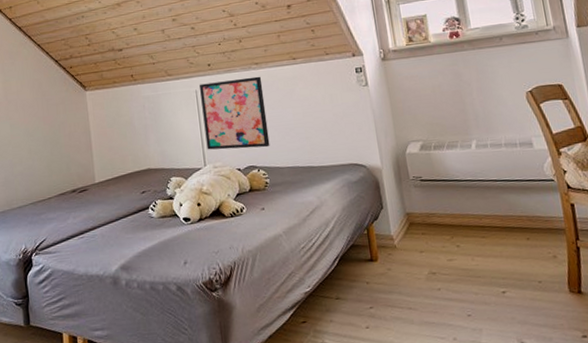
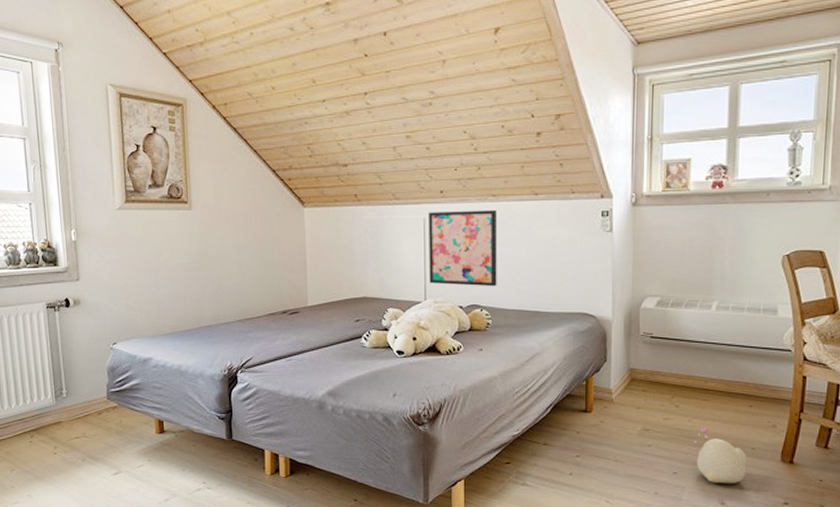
plush toy: none [481,264,539,322] -> present [694,427,747,484]

